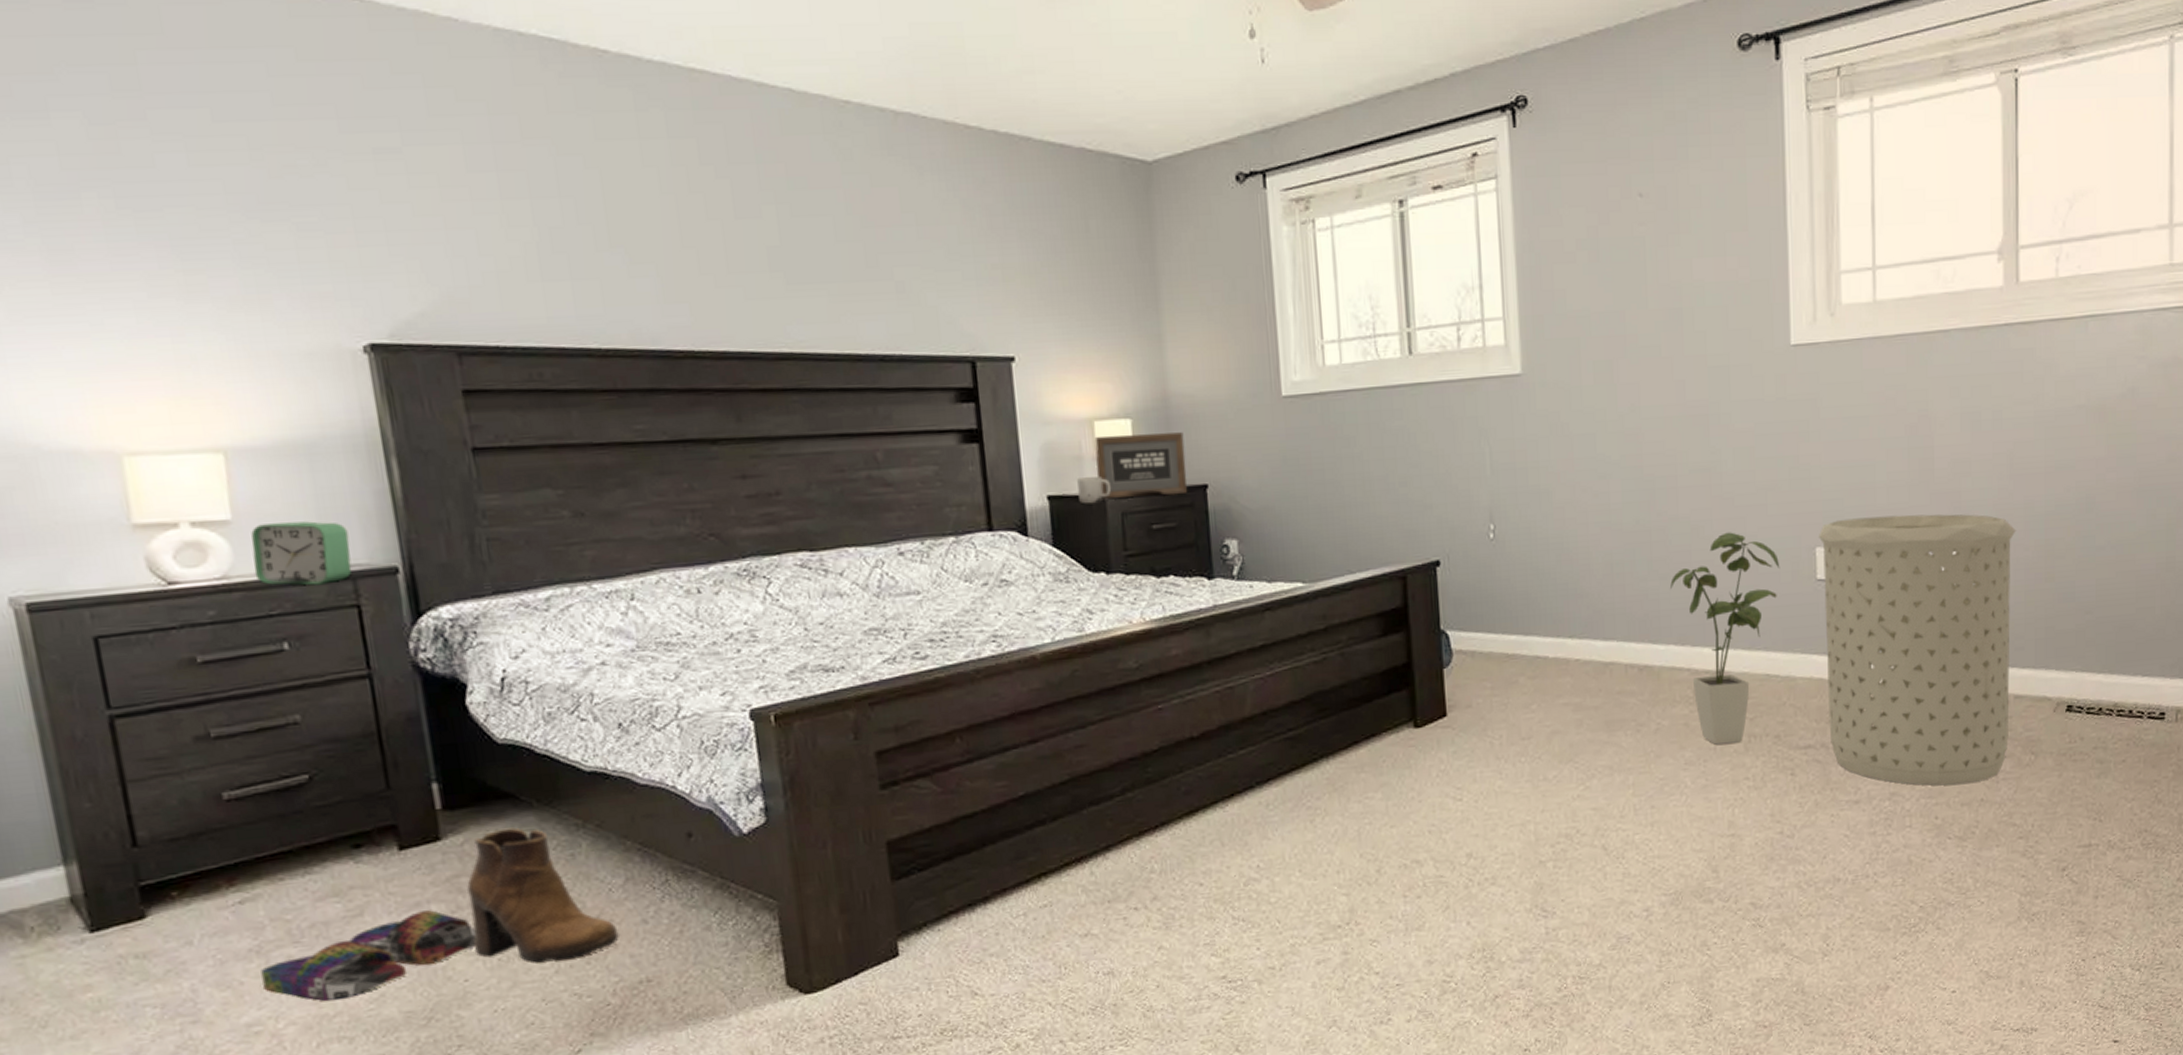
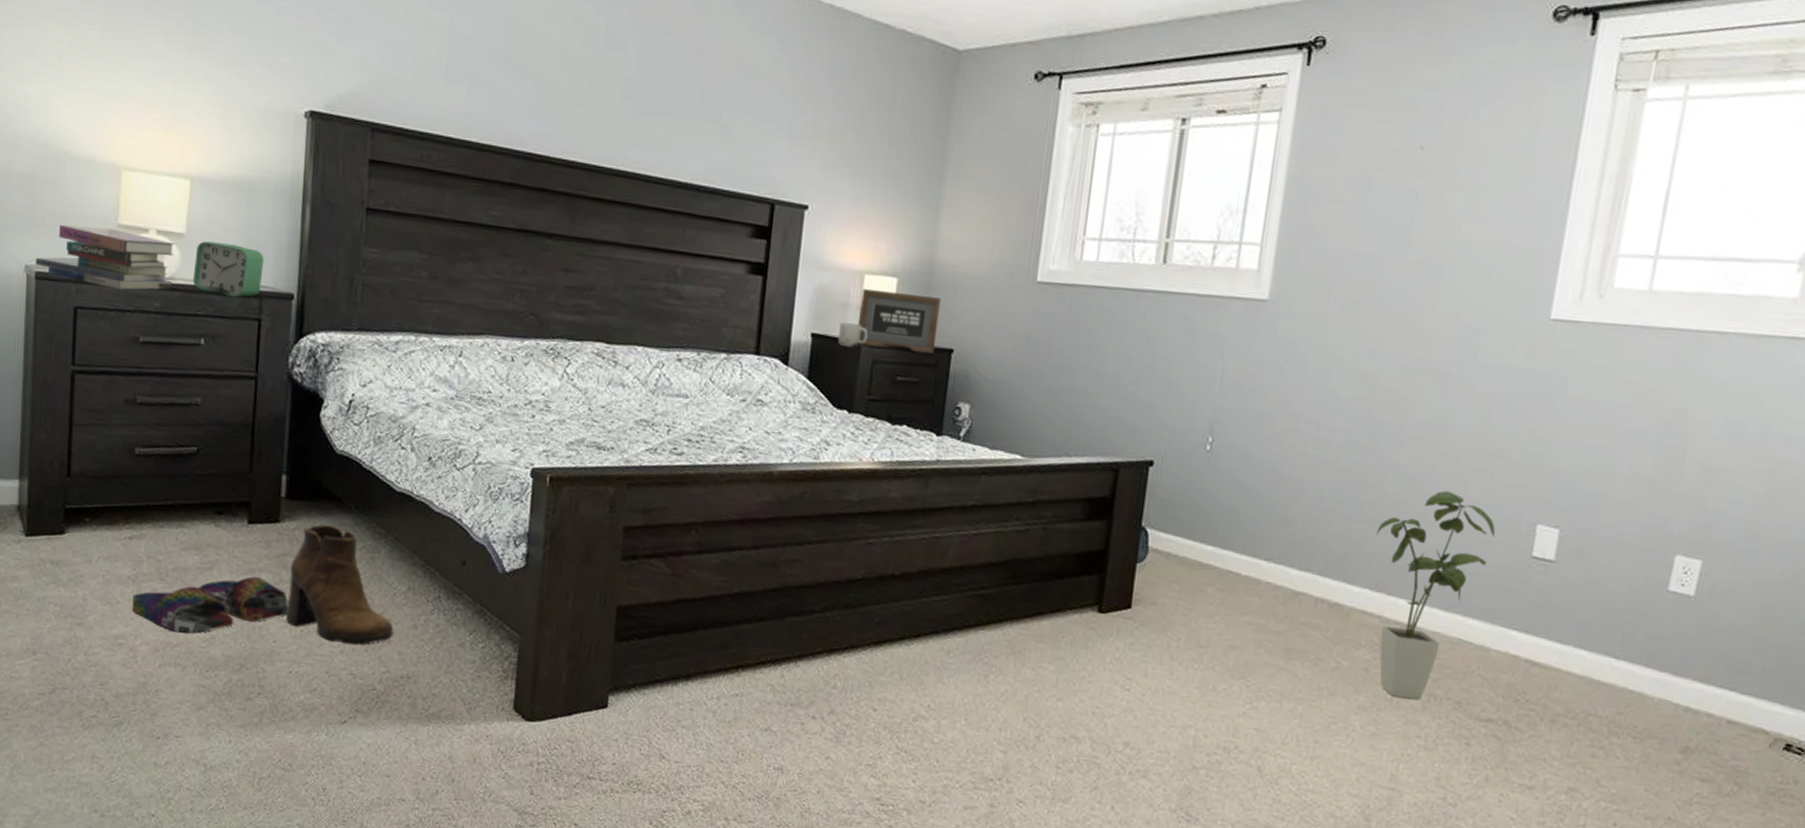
books: none [21,531,227,605] -> present [35,224,175,290]
laundry basket: present [1819,514,2016,786] -> none [1514,501,1763,800]

